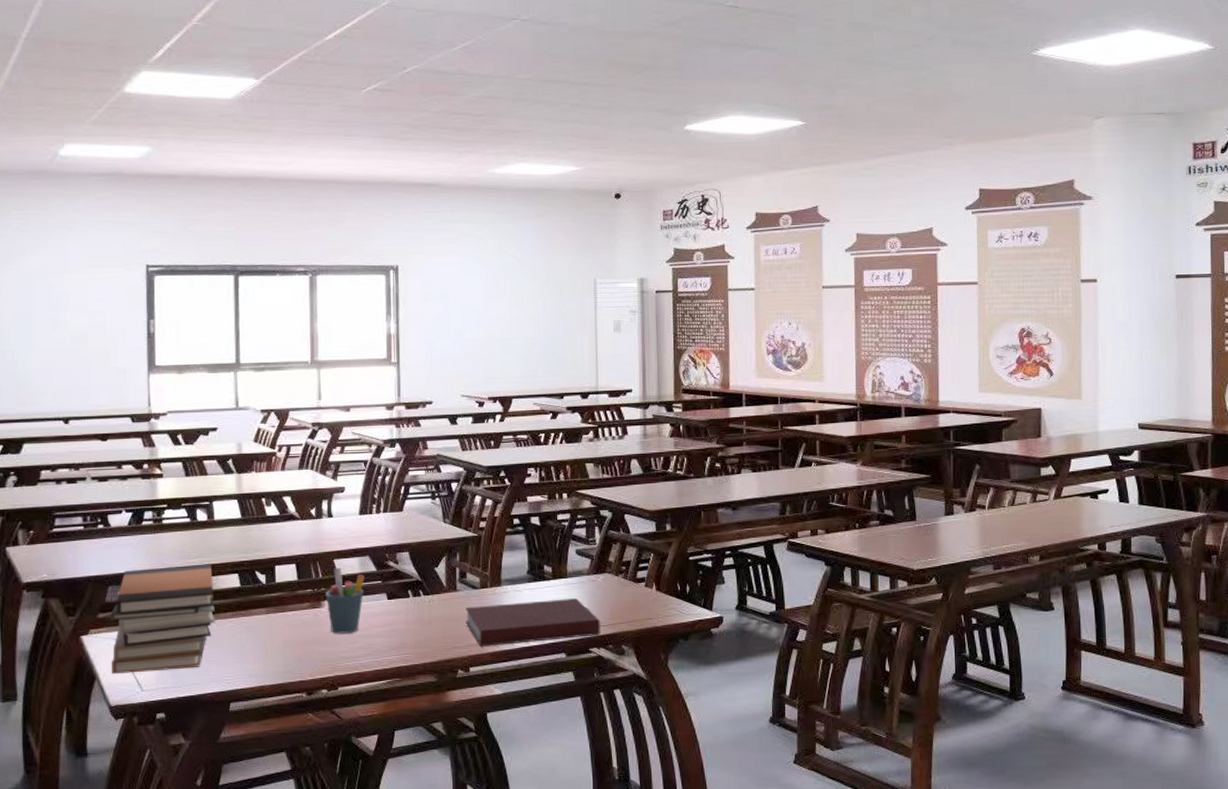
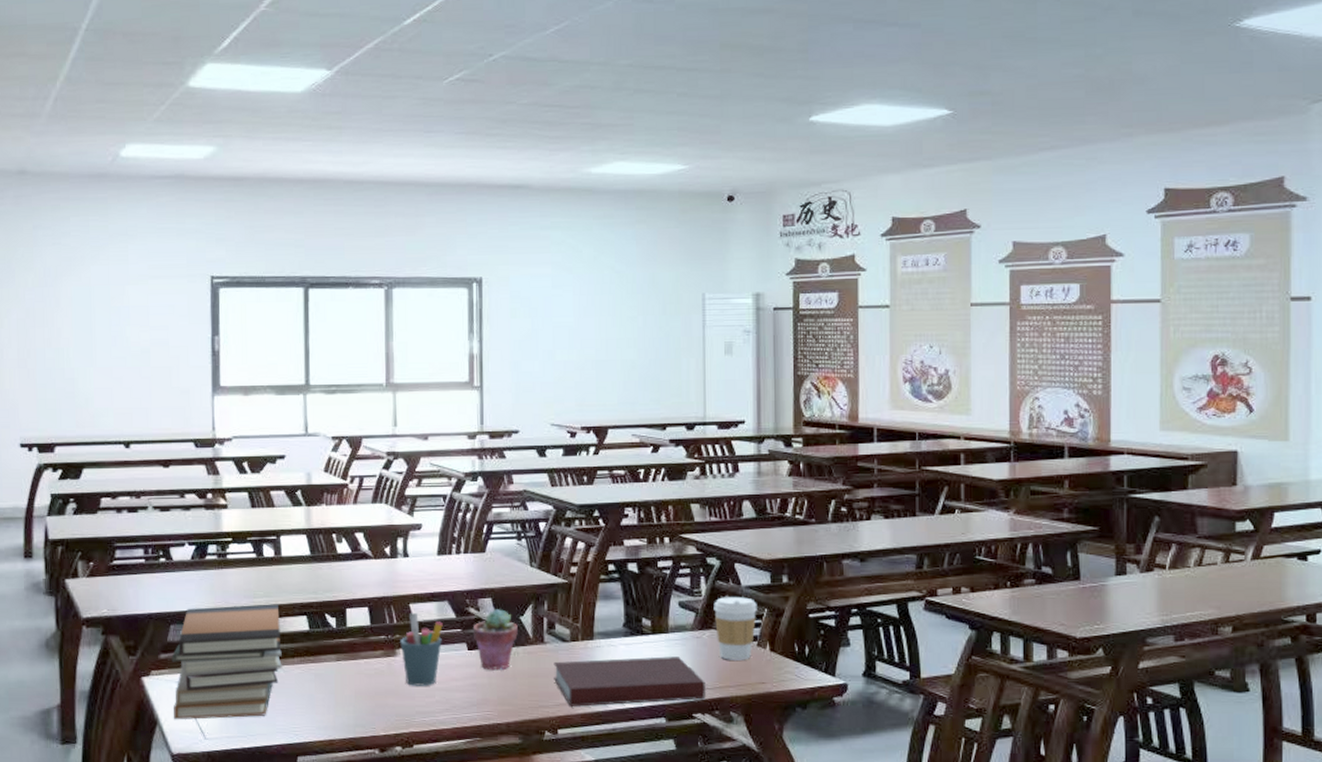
potted succulent: none [392,562,433,617] -> present [472,609,518,671]
coffee cup: none [606,544,645,600] -> present [713,597,757,660]

